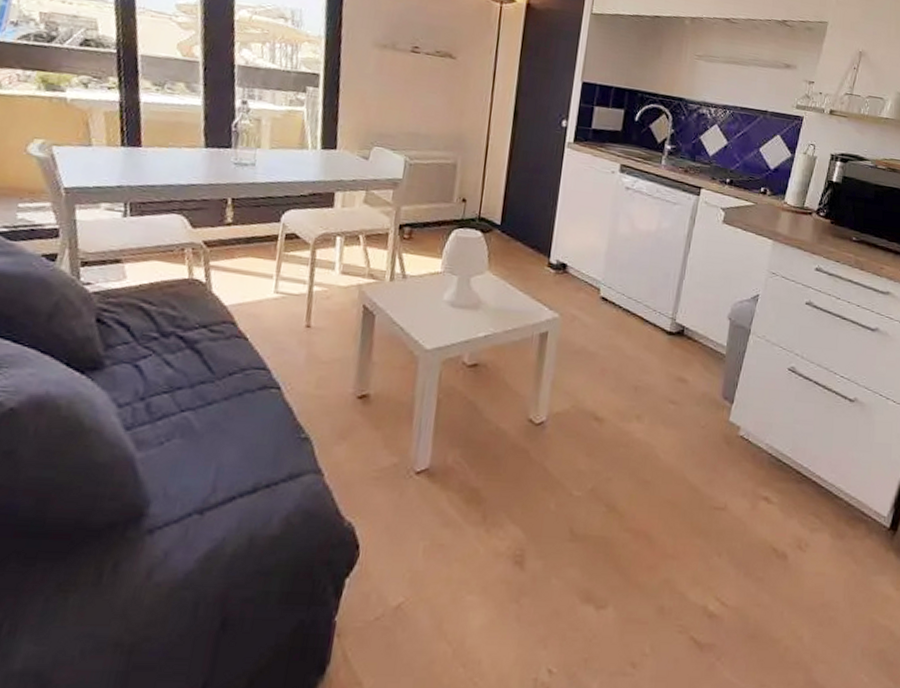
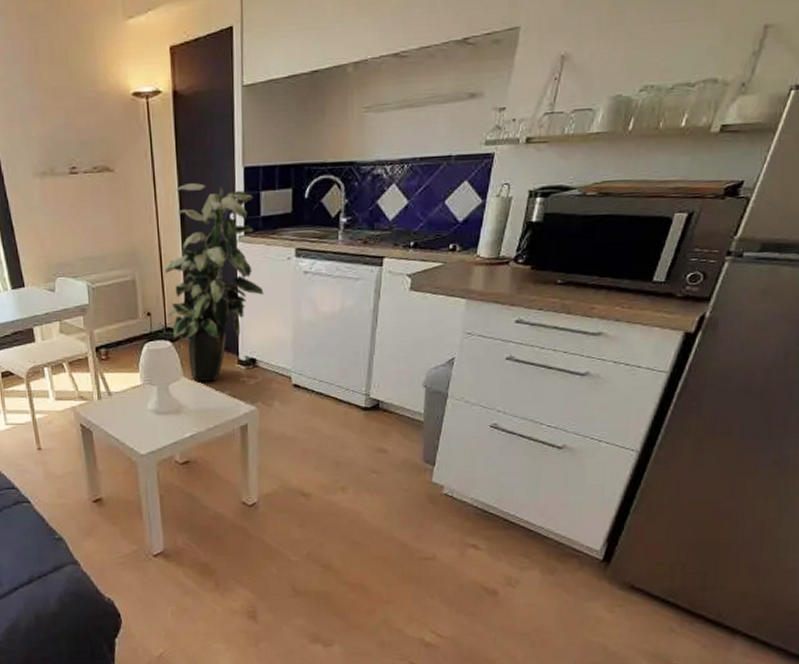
indoor plant: none [481,85,588,281] -> present [165,183,264,382]

